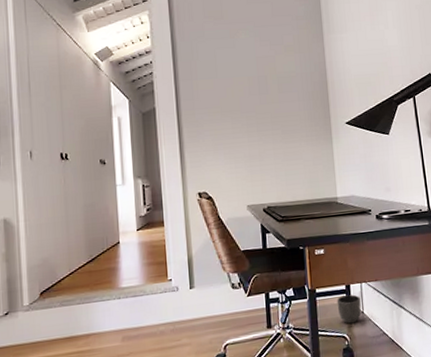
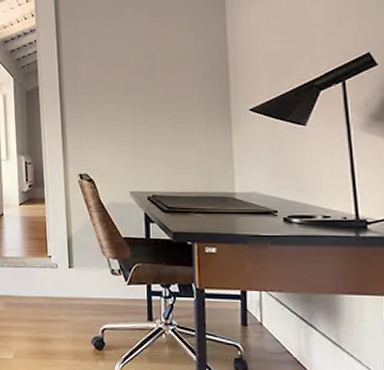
planter: present [336,294,362,324] -> none [229,302,260,334]

